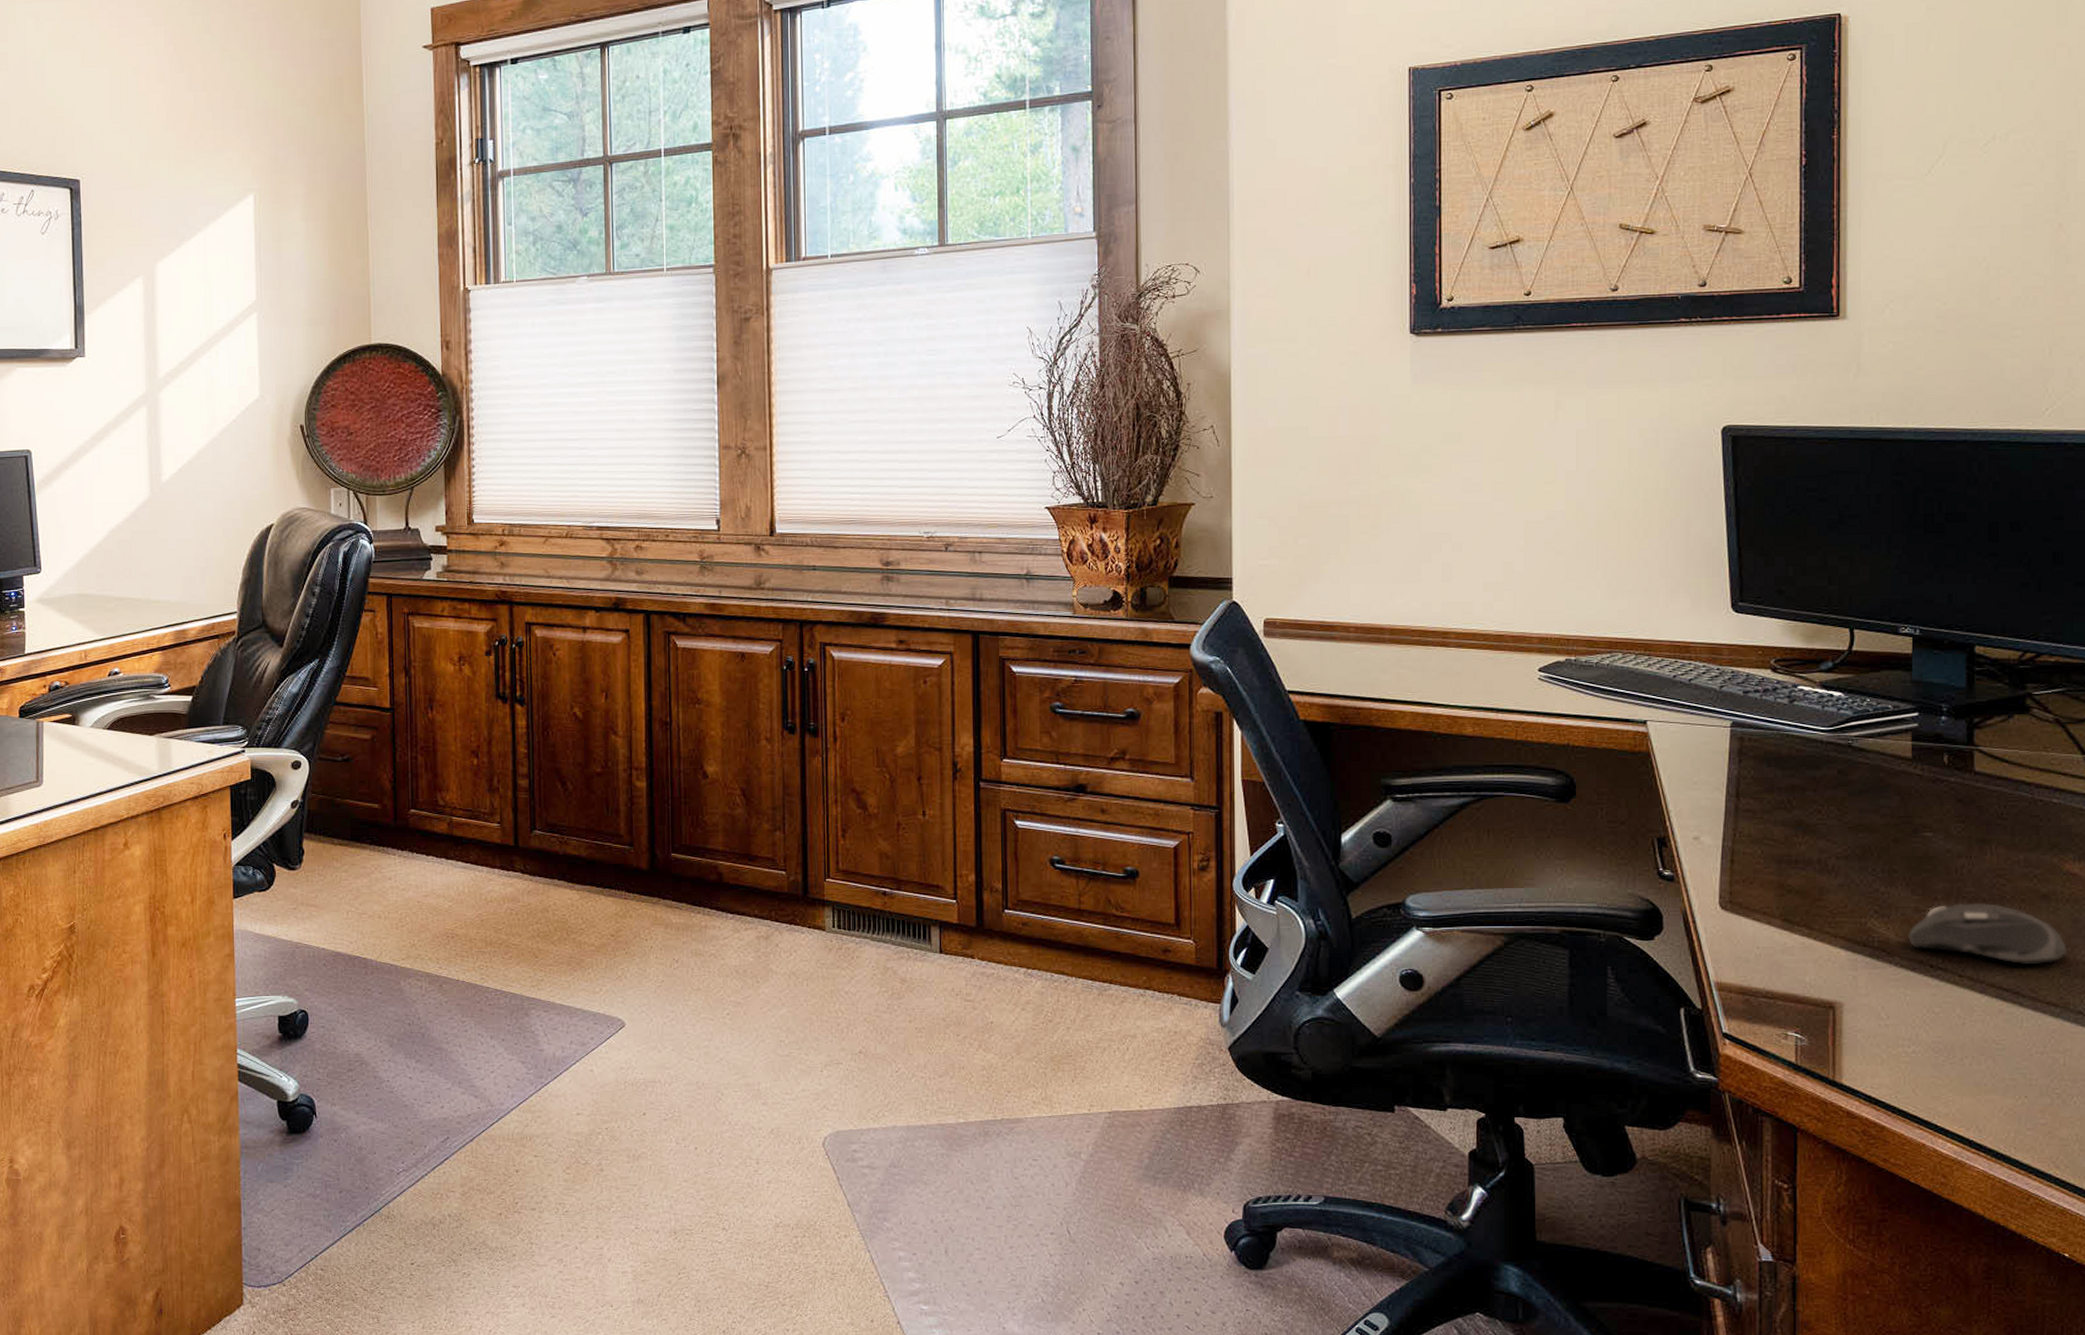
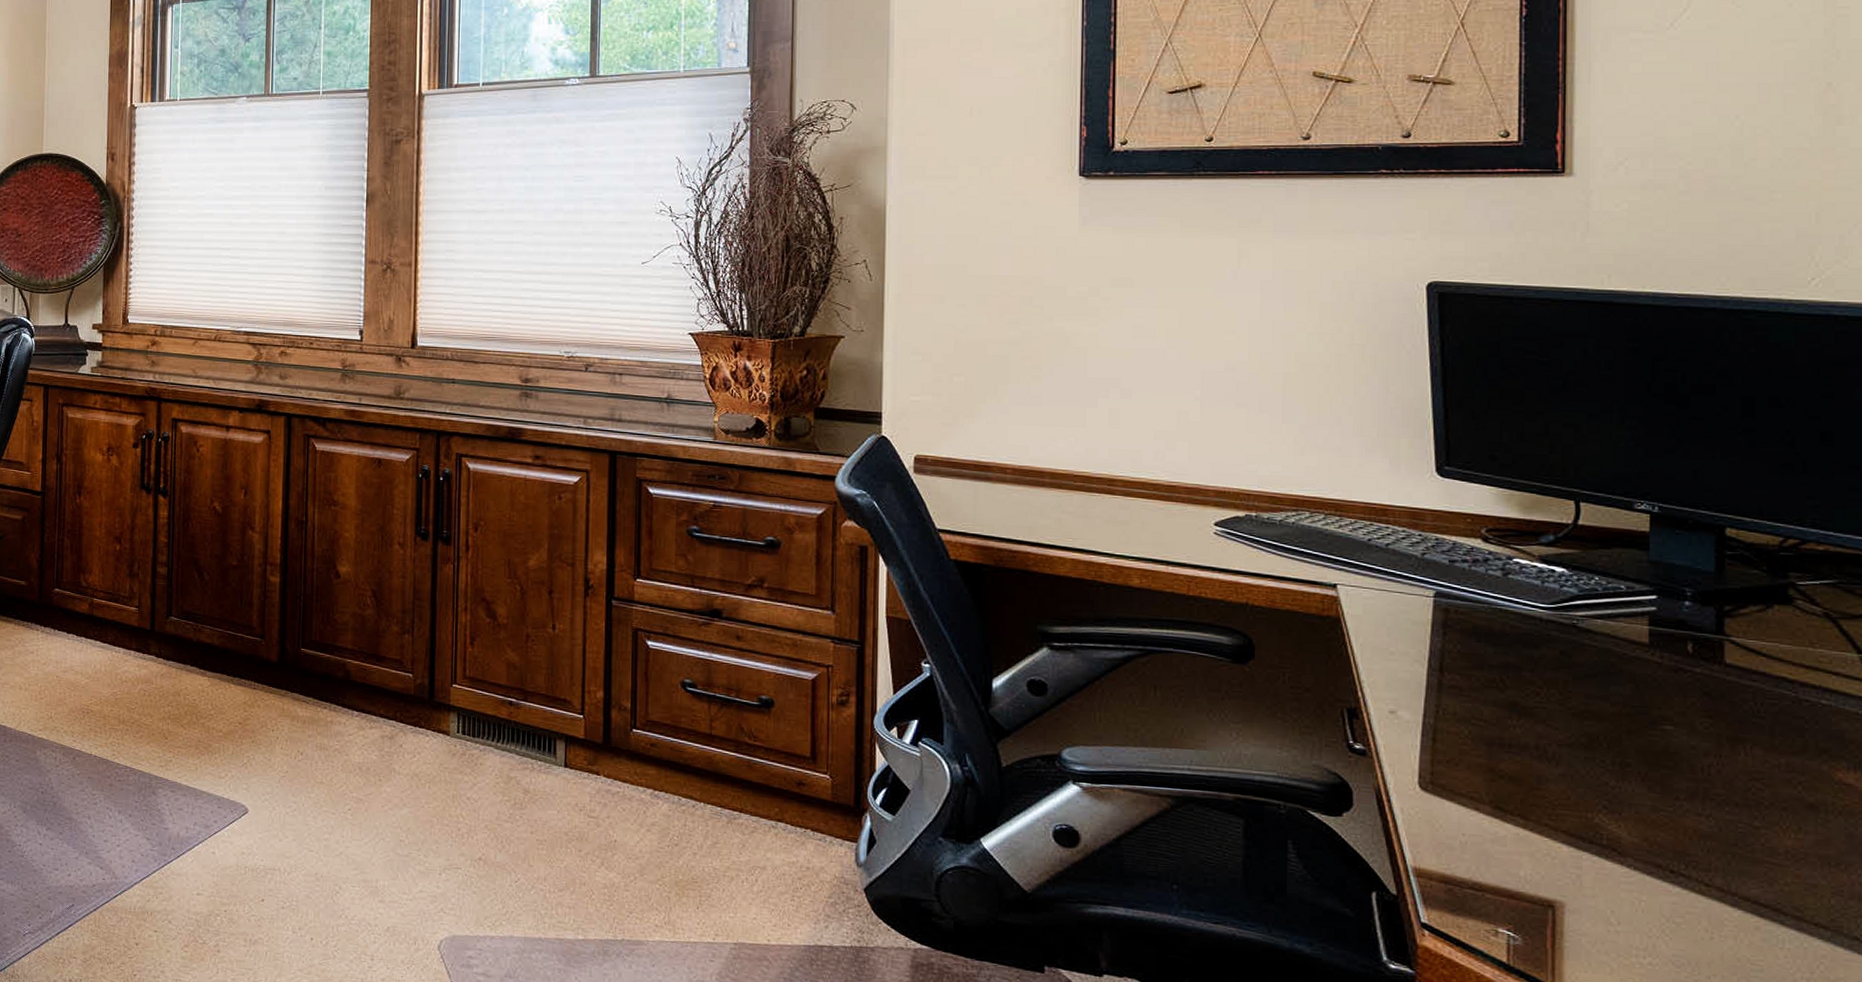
computer mouse: present [1908,903,2067,964] -> none [1644,806,1839,880]

